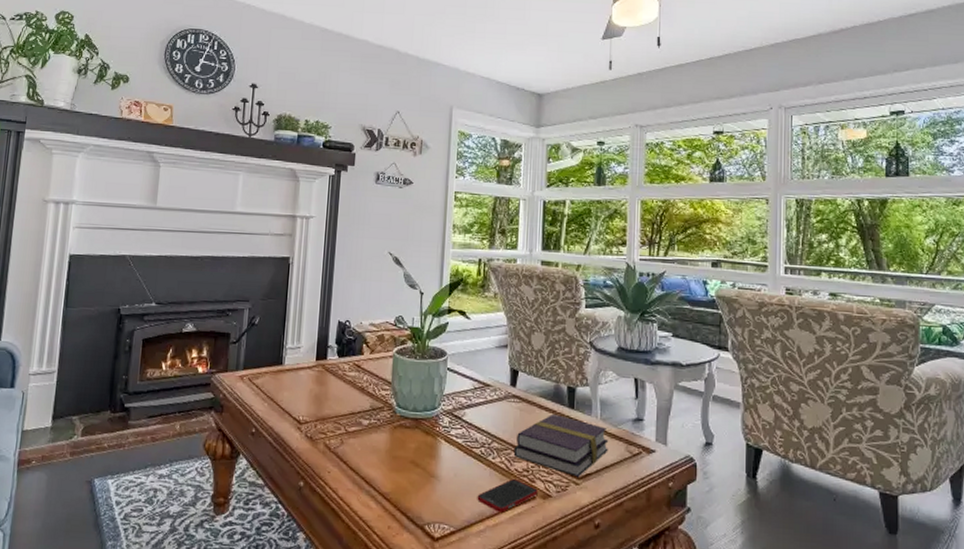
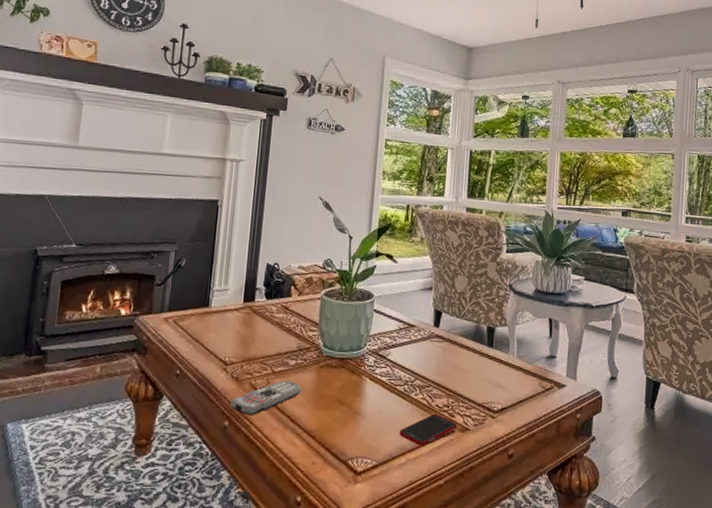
remote control: none [305,440,375,476] -> present [231,380,301,415]
book: present [513,414,609,477] -> none [435,353,524,411]

